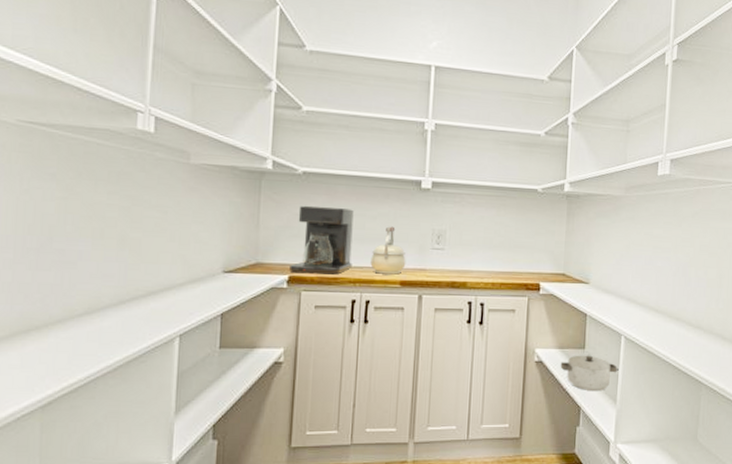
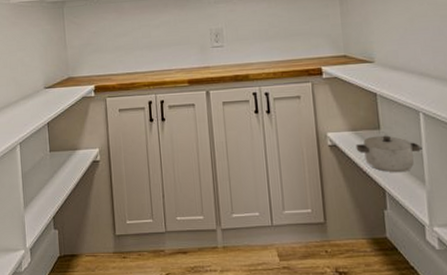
coffee maker: present [289,205,354,275] -> none [94,21,145,83]
kettle: present [370,226,406,275] -> none [159,31,191,76]

